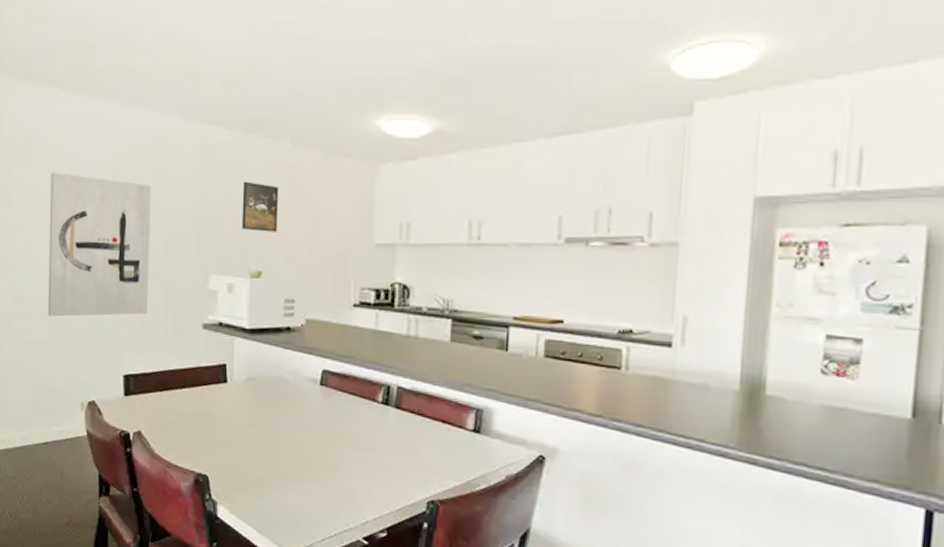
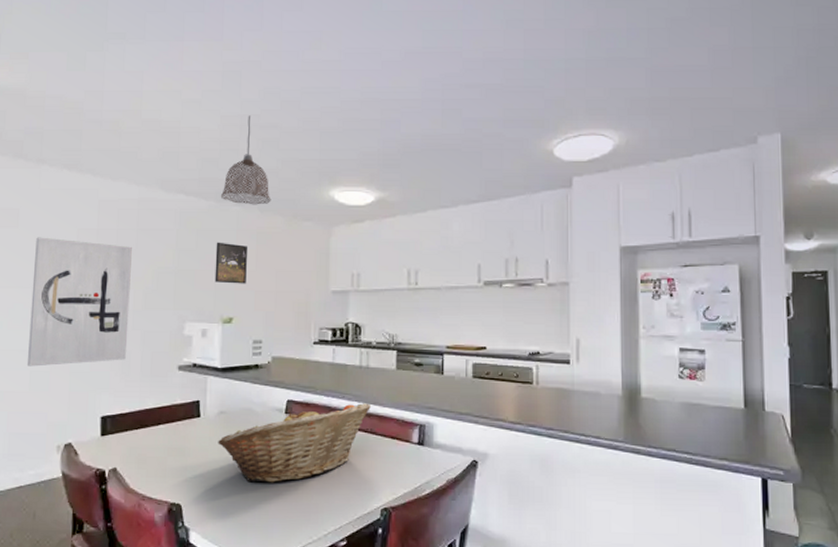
fruit basket: none [246,379,419,462] -> present [218,403,371,483]
pendant lamp: none [247,23,306,137] -> present [220,115,271,205]

